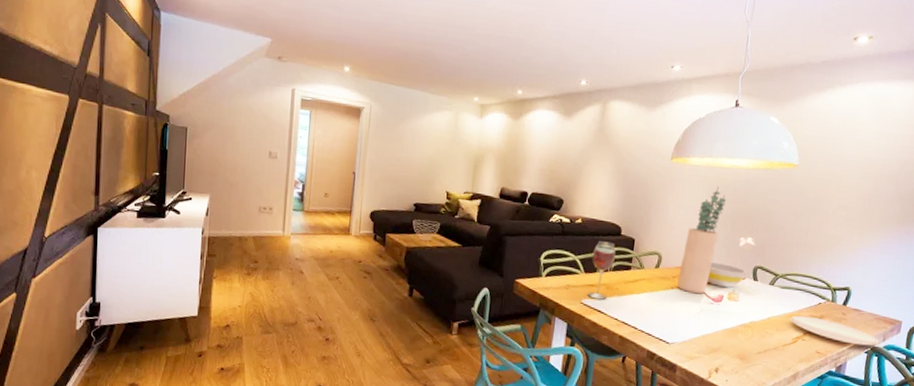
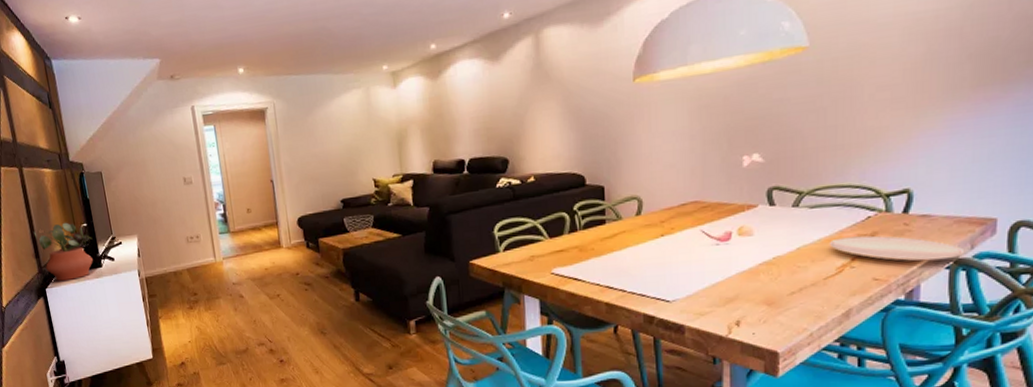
potted plant: none [98,167,162,225] -> present [33,222,93,281]
wineglass: present [587,241,616,300] -> none [555,196,585,266]
vase: present [677,186,727,294] -> none [667,99,716,237]
bowl: present [706,261,746,288] -> none [706,193,757,222]

